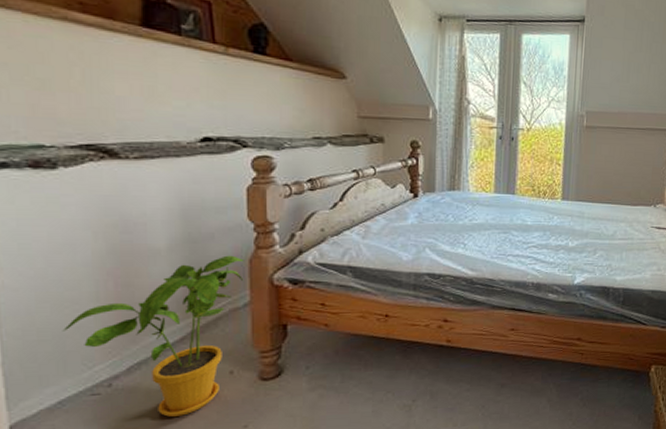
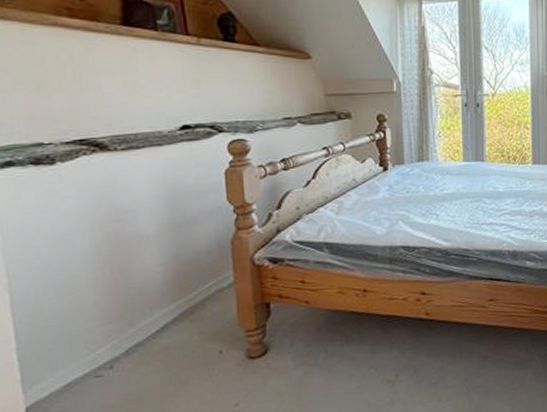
house plant: present [62,255,244,417] -> none [67,237,227,397]

